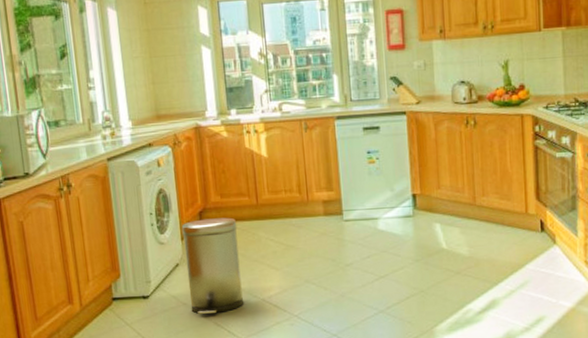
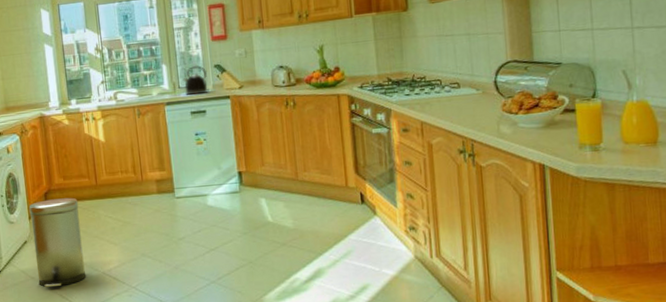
kettle: none [355,77,384,109] -> present [183,65,209,95]

